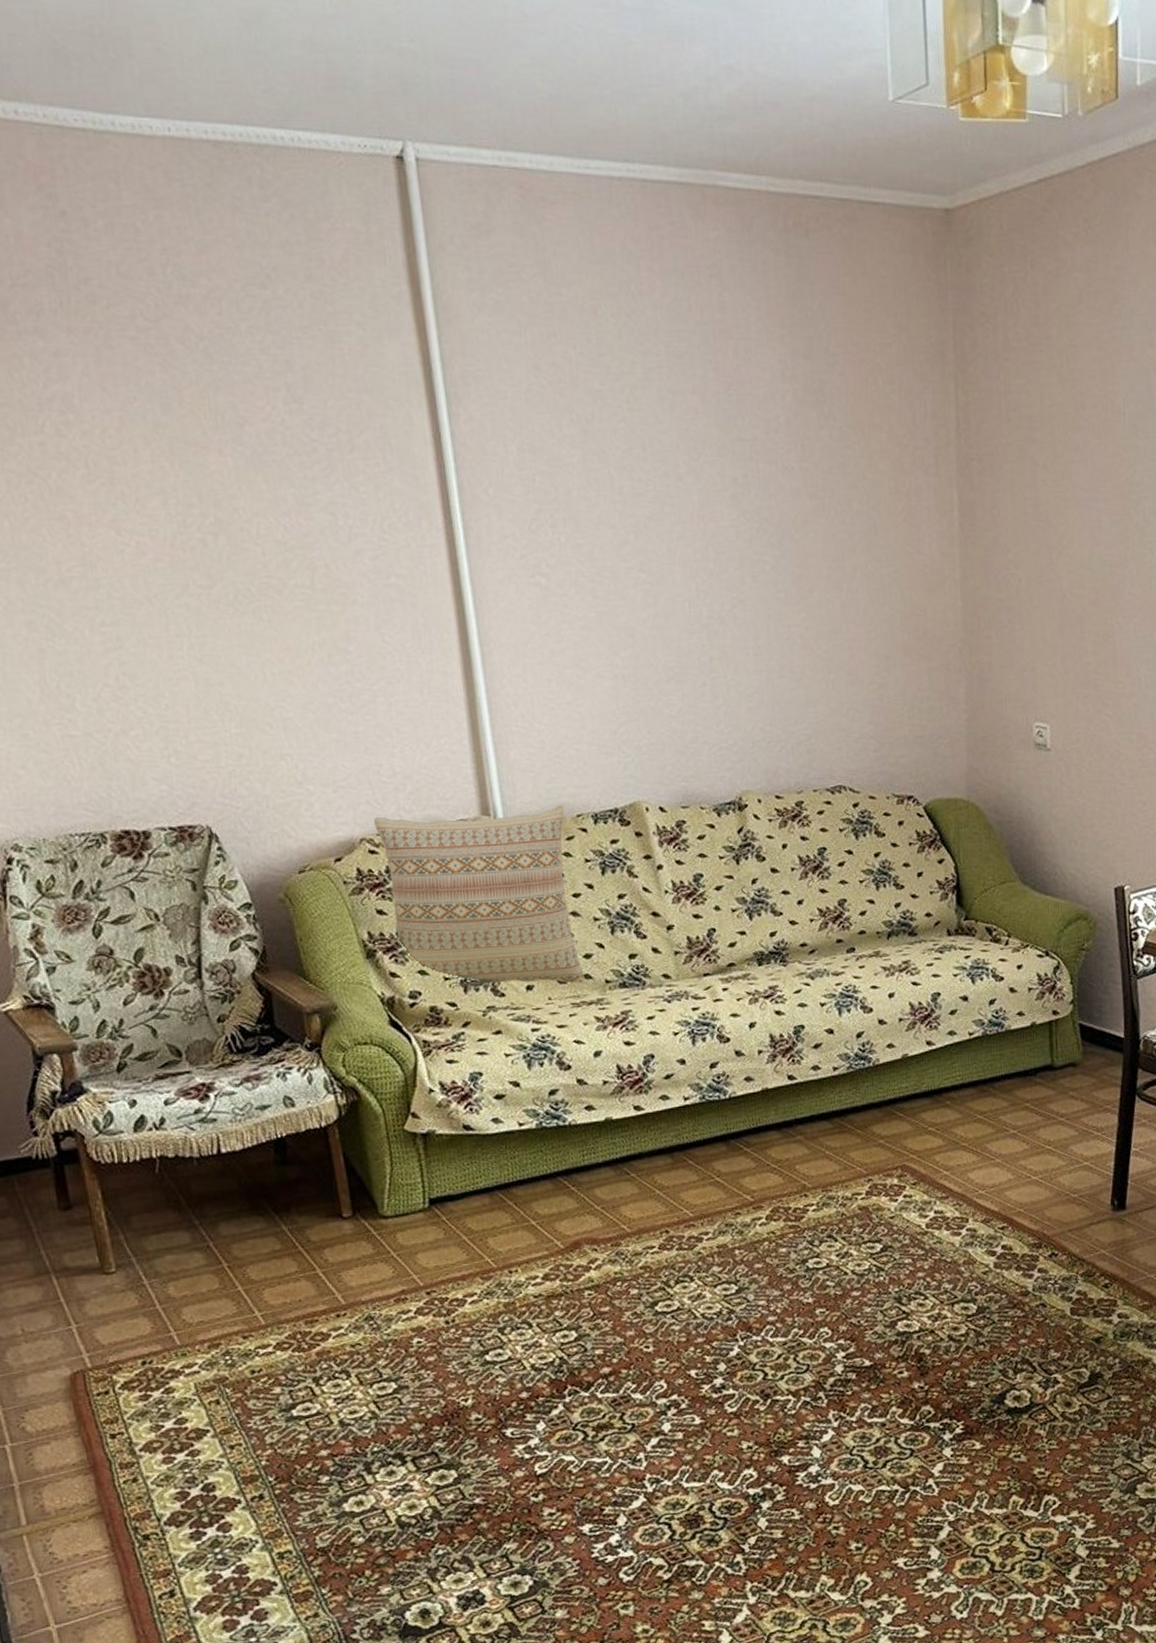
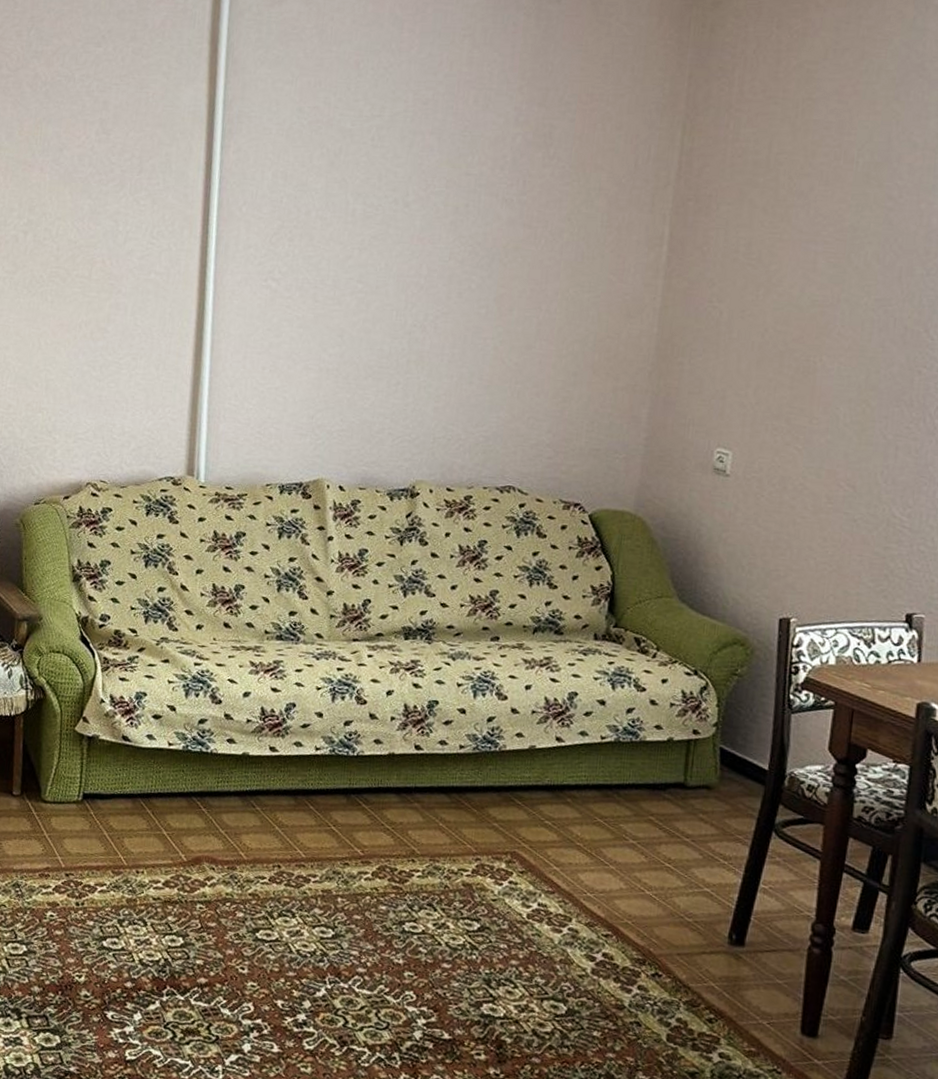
pillow: present [374,804,585,987] -> none [99,466,257,630]

